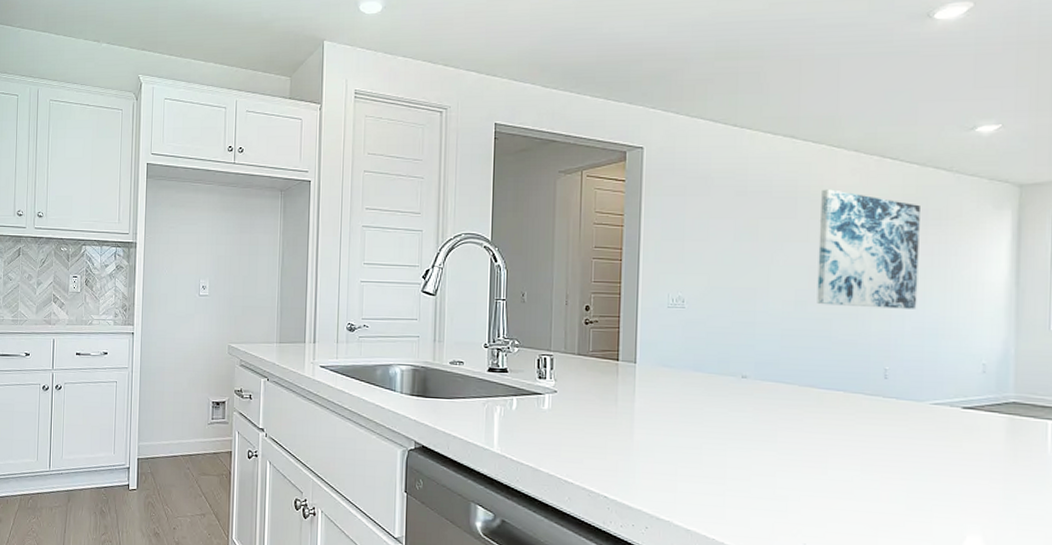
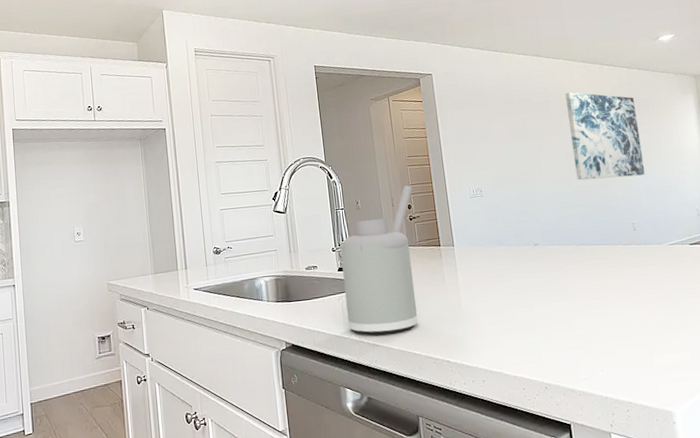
soap dispenser: none [491,282,595,453] -> present [340,185,418,335]

